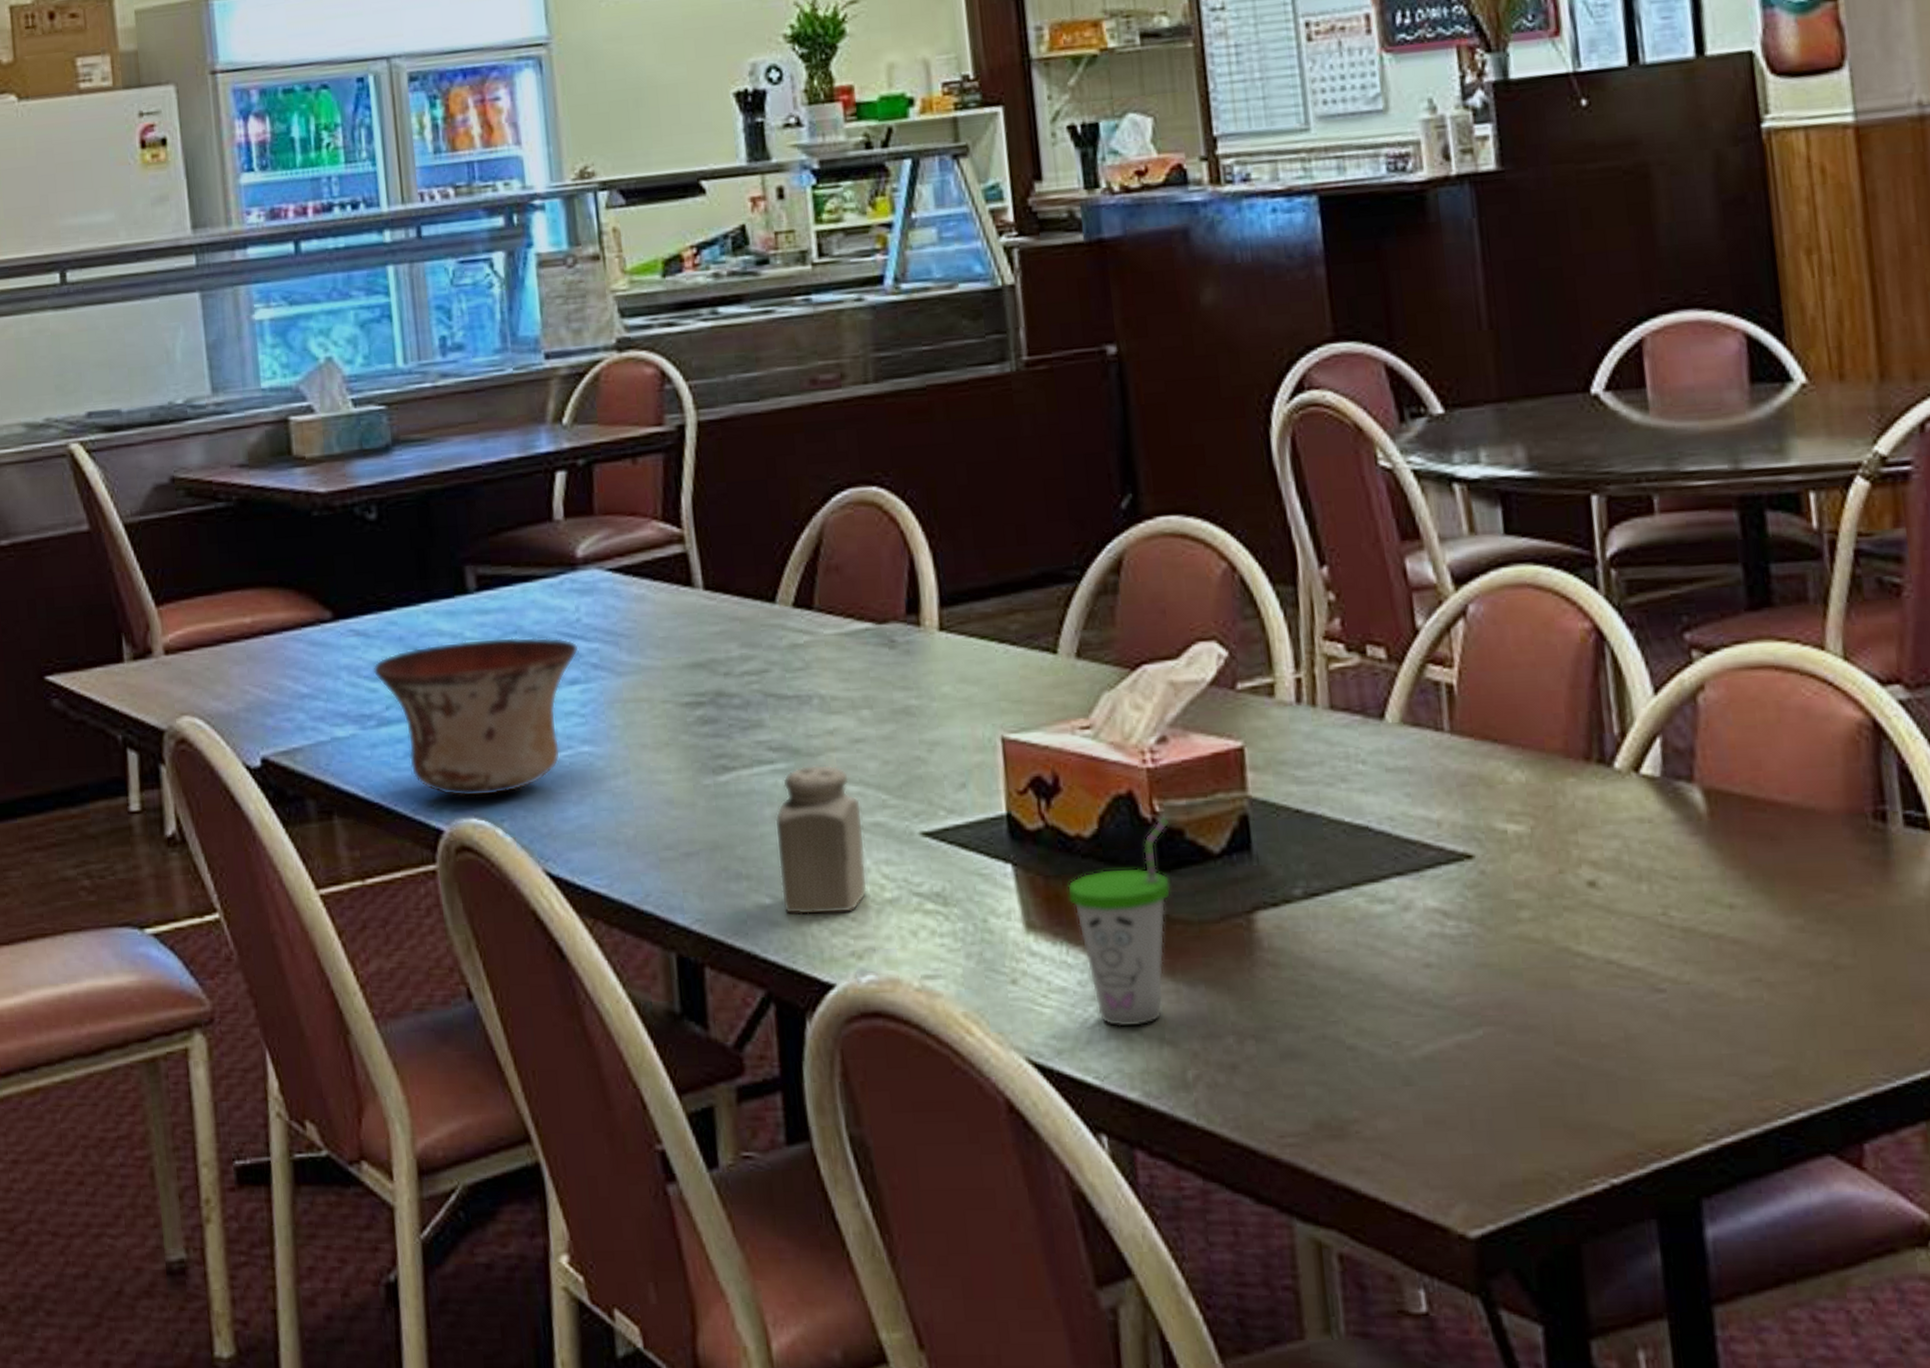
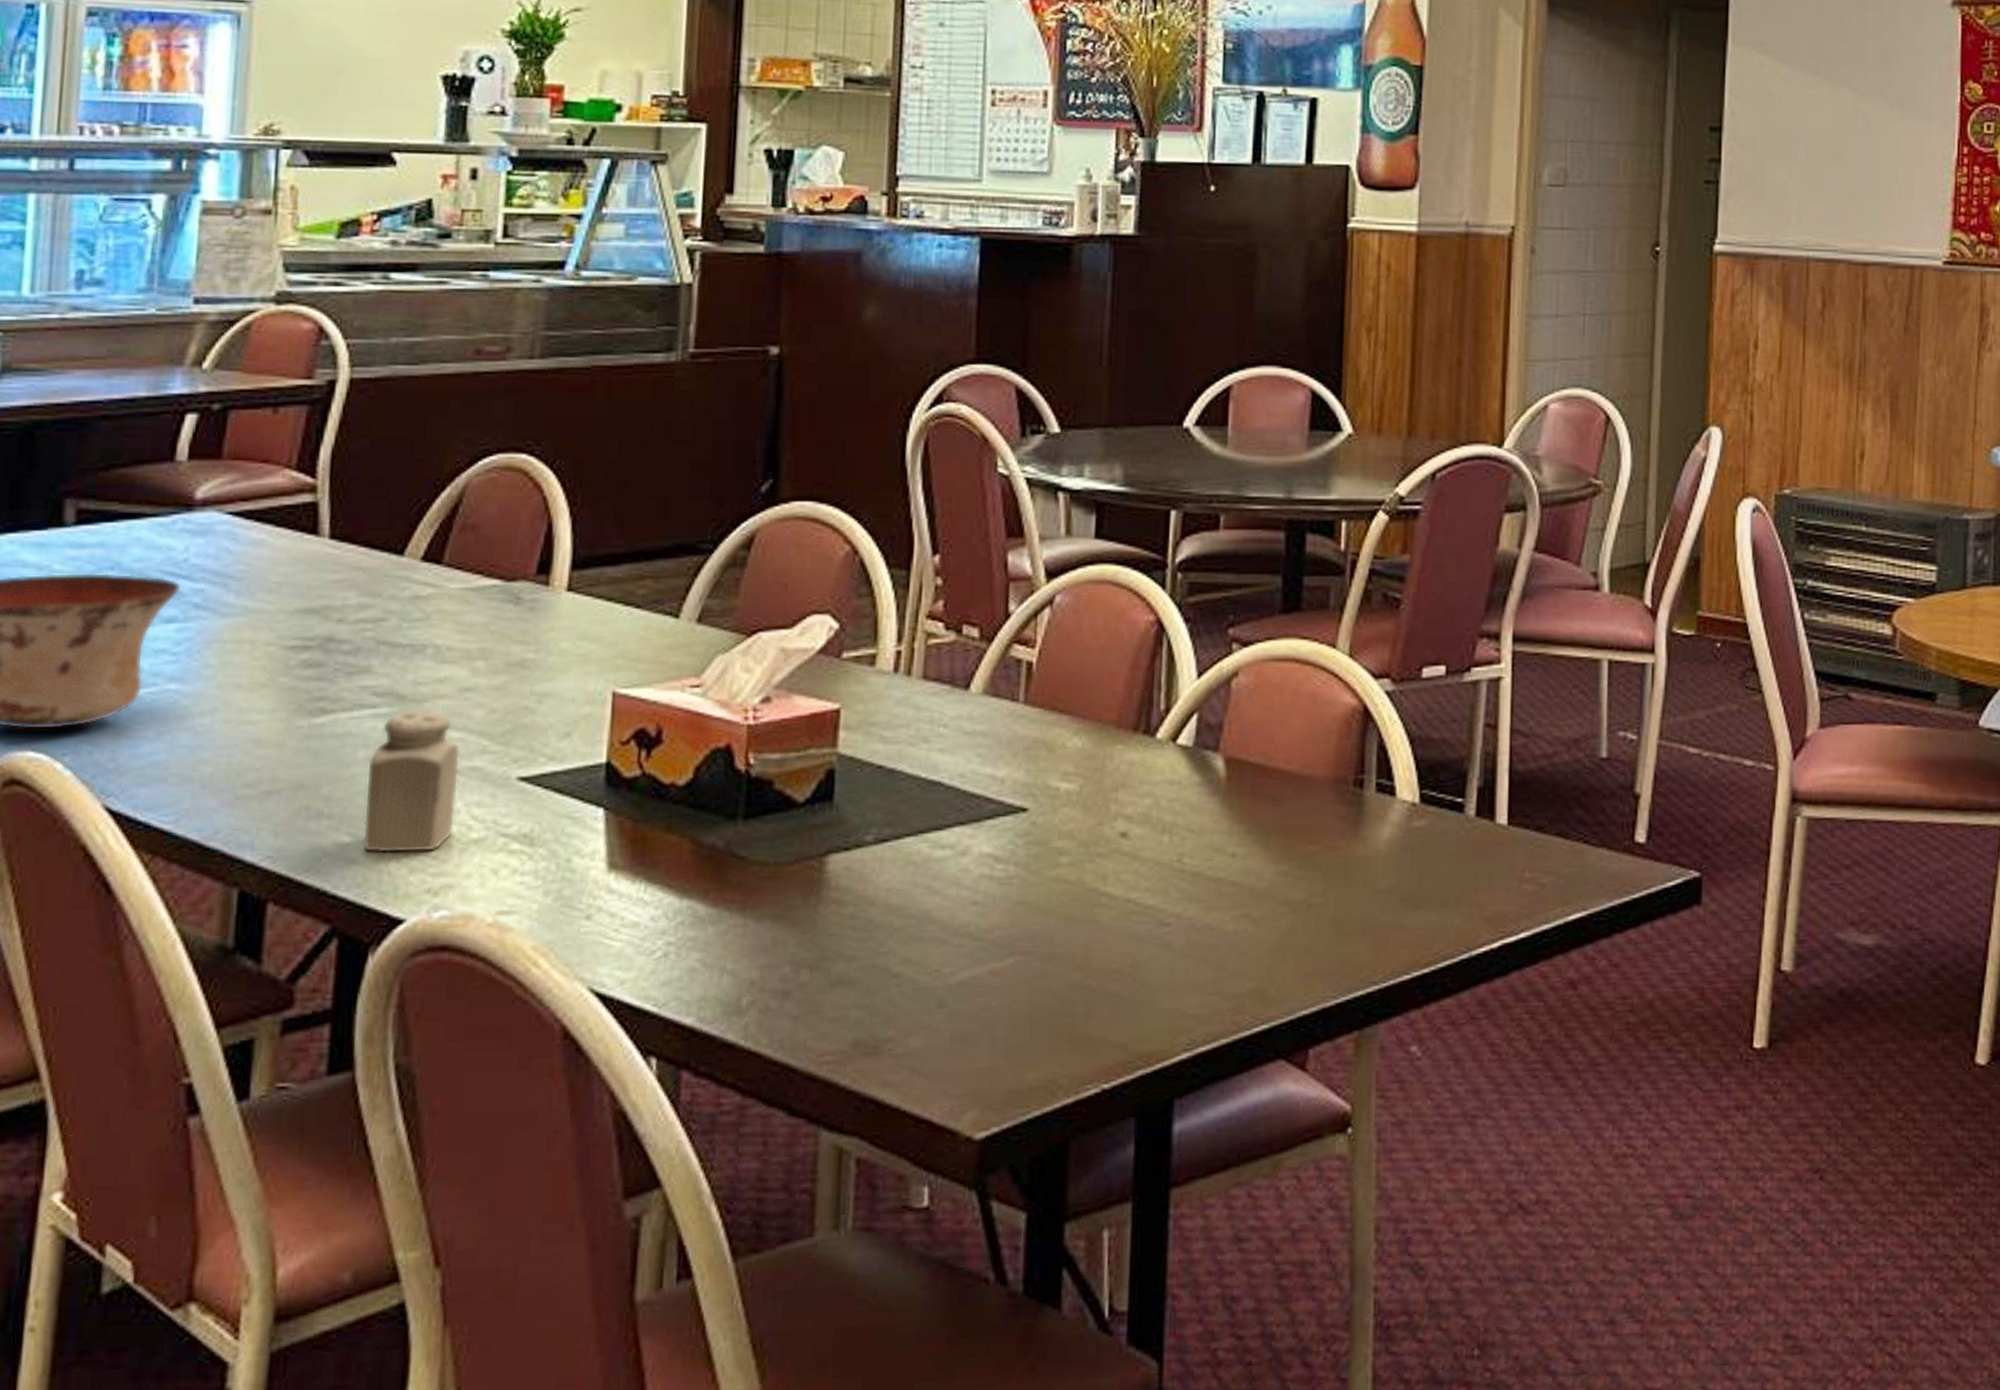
cup: present [1067,817,1172,1028] -> none [653,769,762,959]

